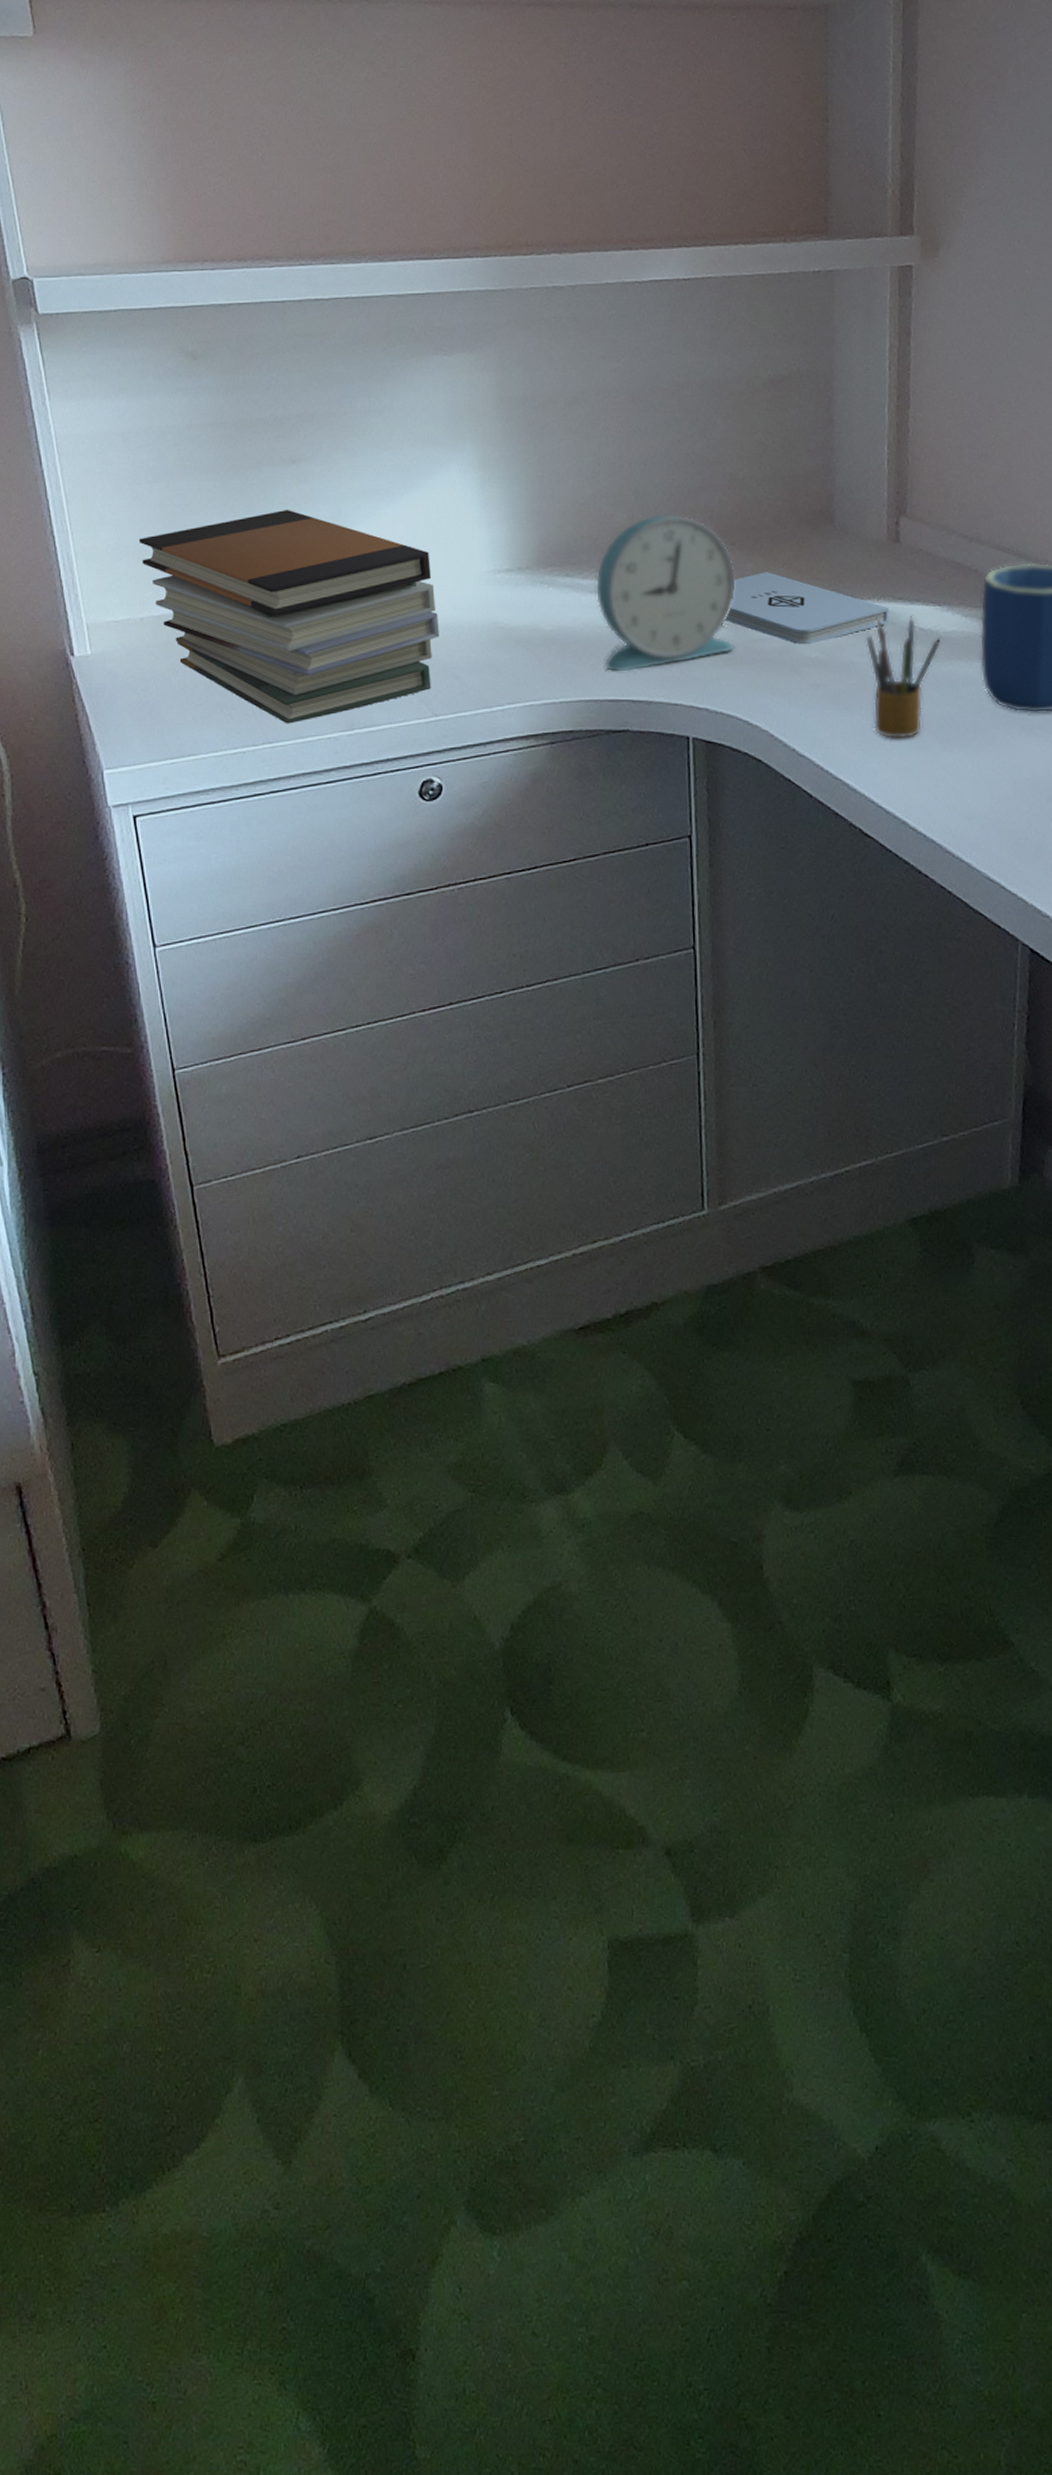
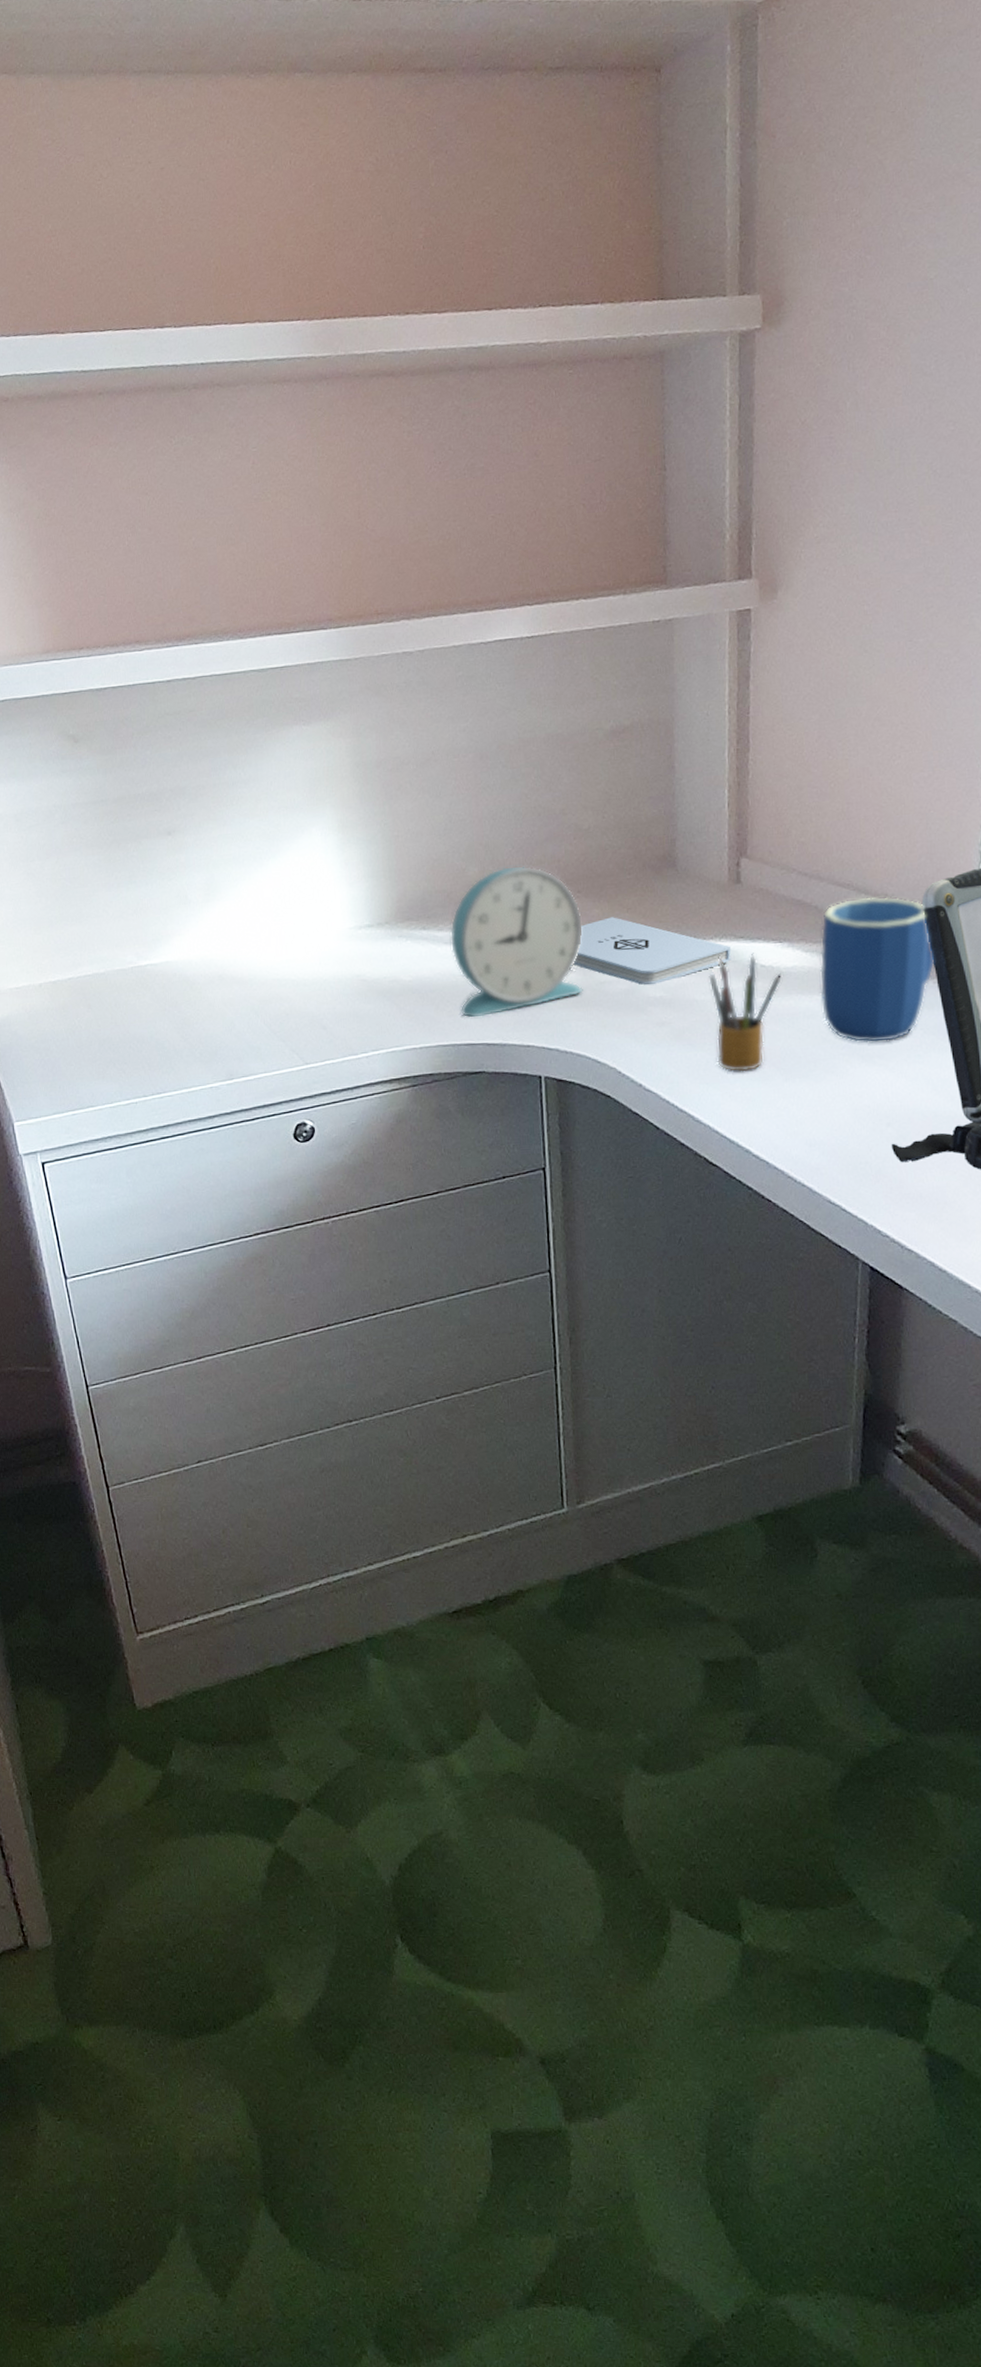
book stack: present [138,509,440,724] -> none [34,878,308,1076]

